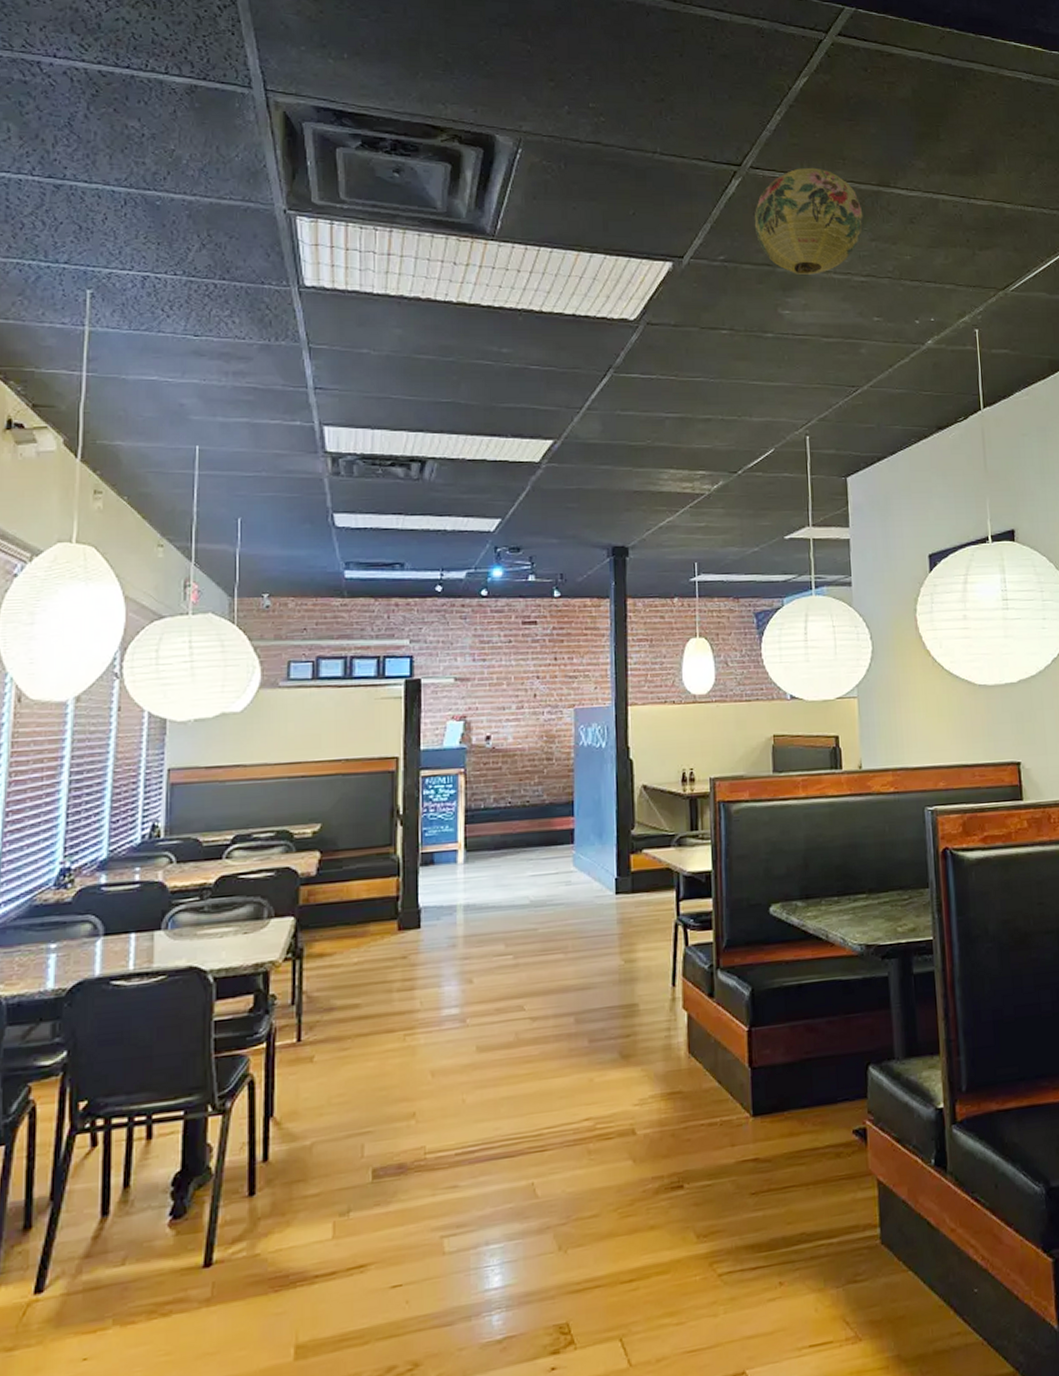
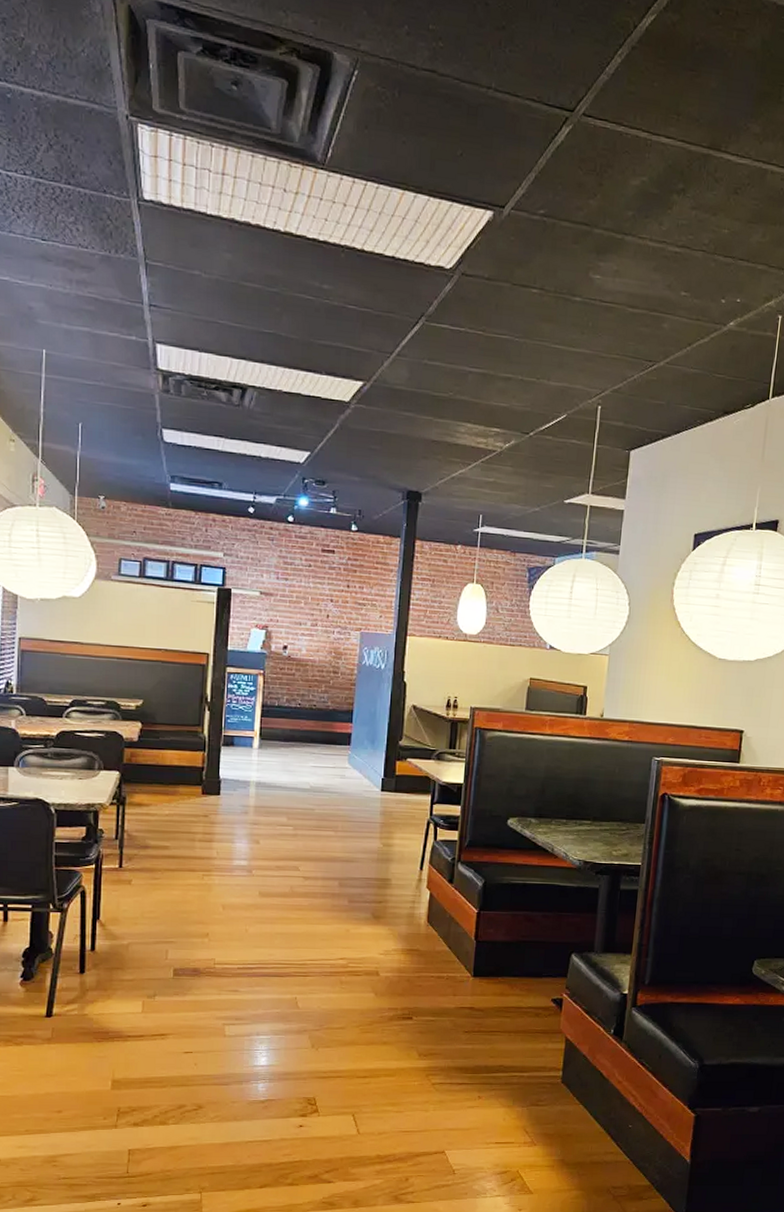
paper lantern: present [754,167,863,275] -> none [578,120,689,240]

